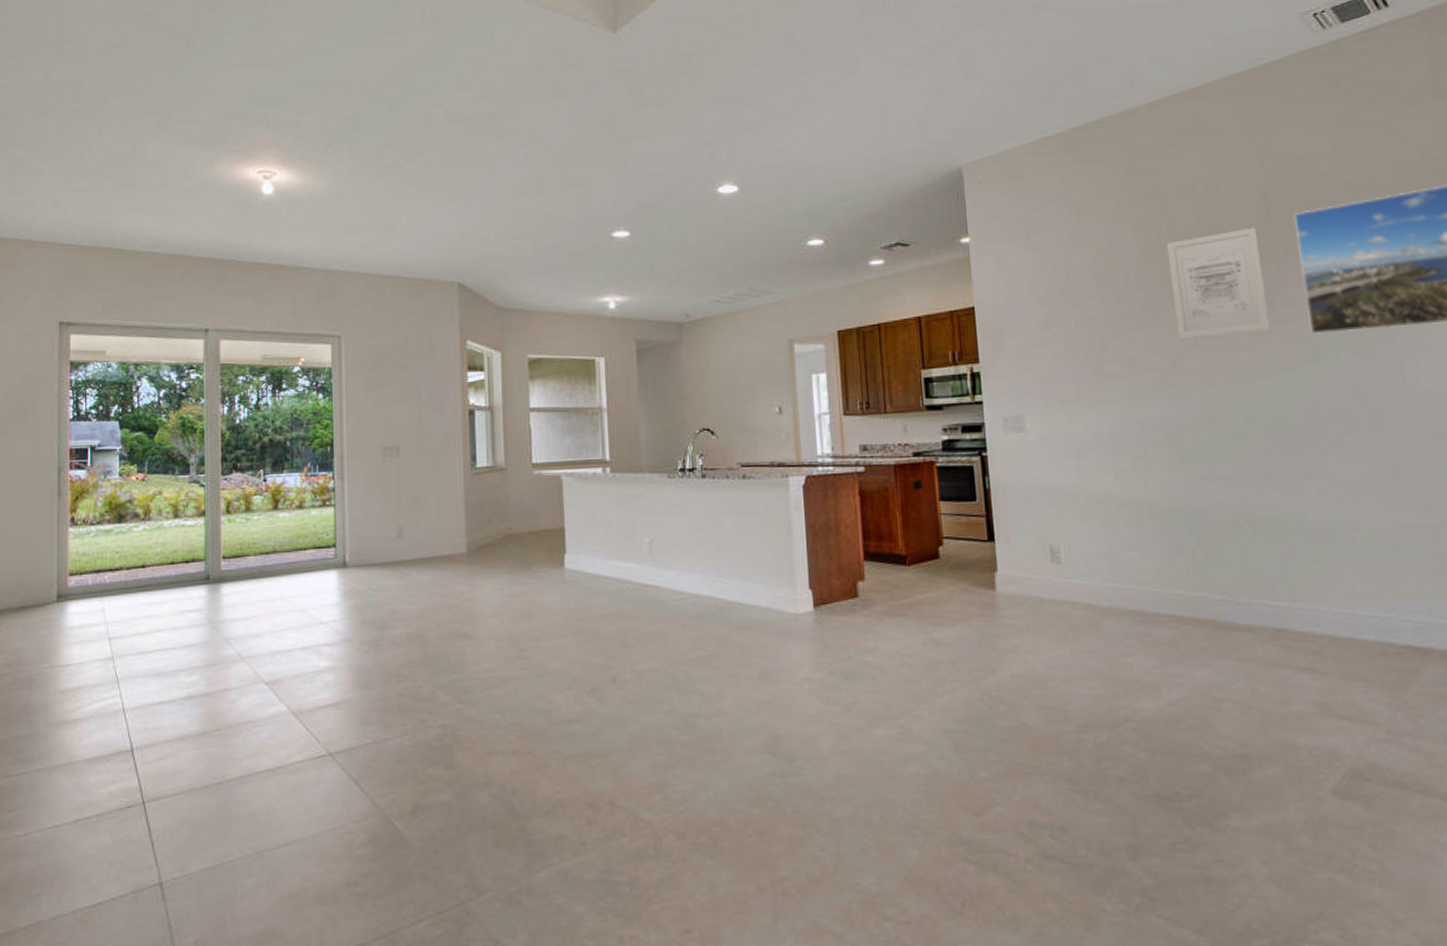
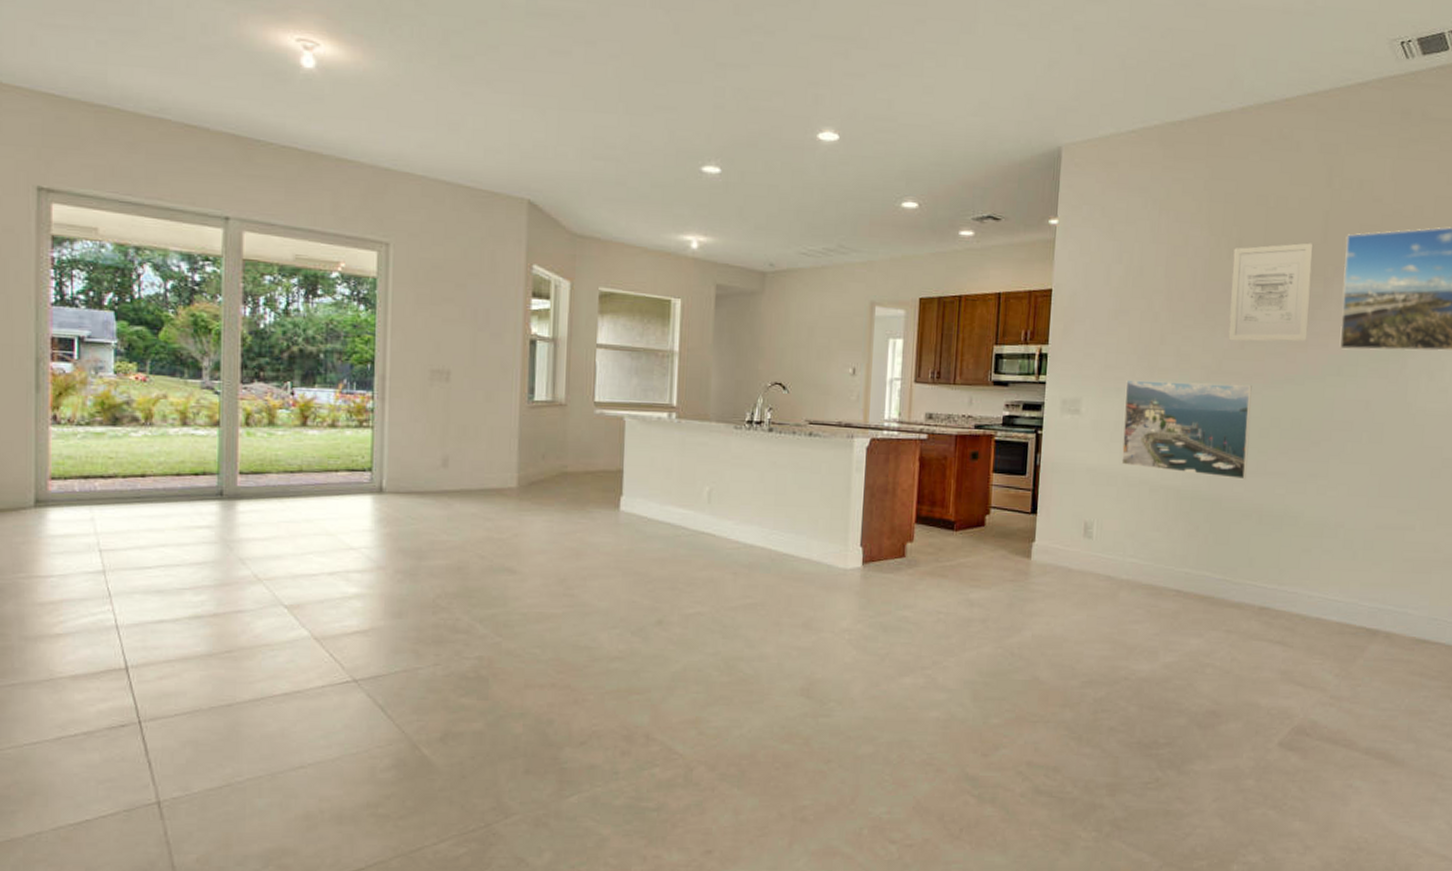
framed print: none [1070,384,1229,487] -> present [1121,379,1252,480]

